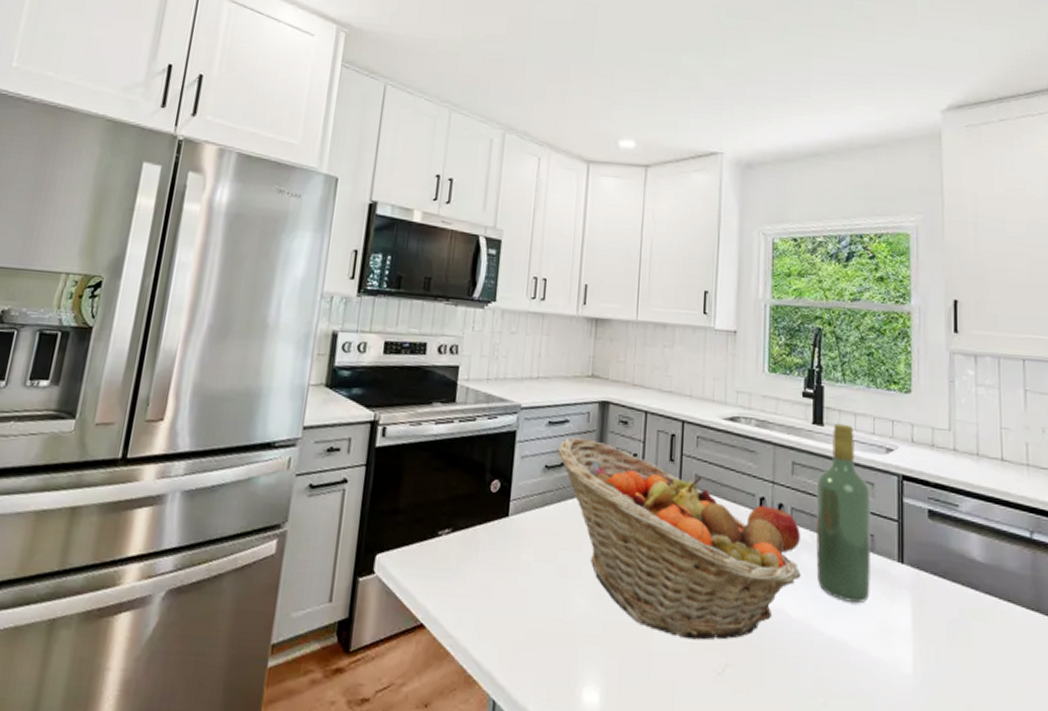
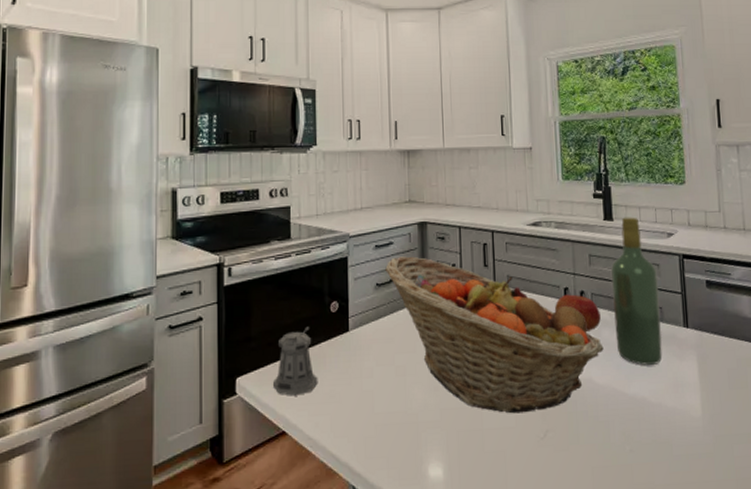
pepper shaker: none [415,505,468,584] -> present [272,326,318,396]

